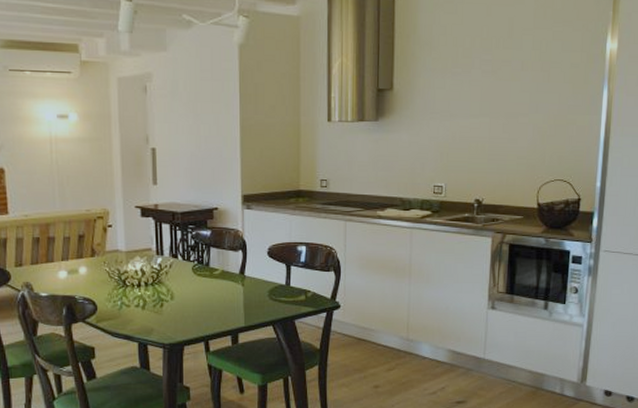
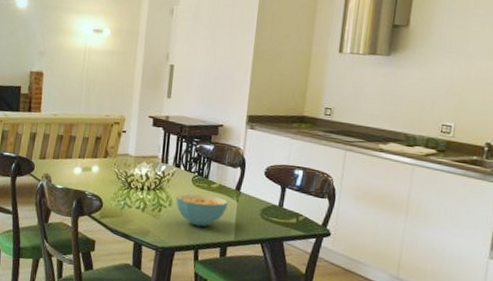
cereal bowl: none [178,283,234,317] -> present [176,193,229,227]

